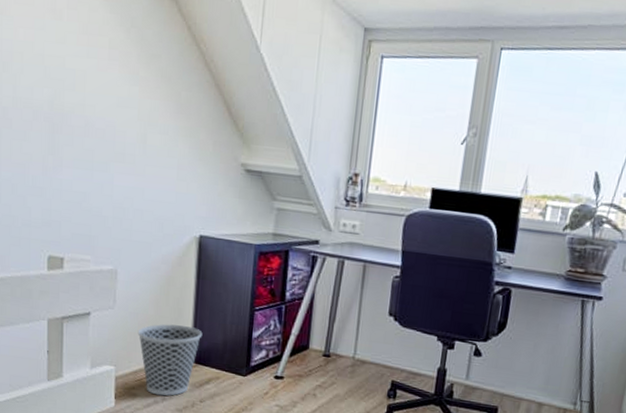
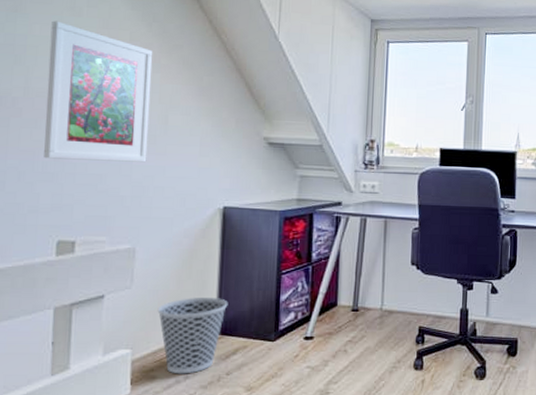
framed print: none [32,24,132,183] -> present [44,20,153,162]

